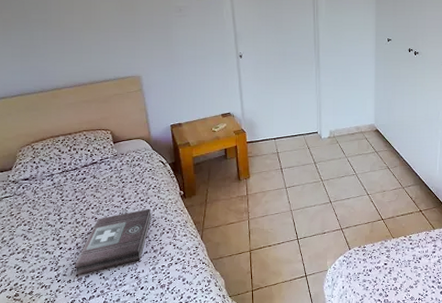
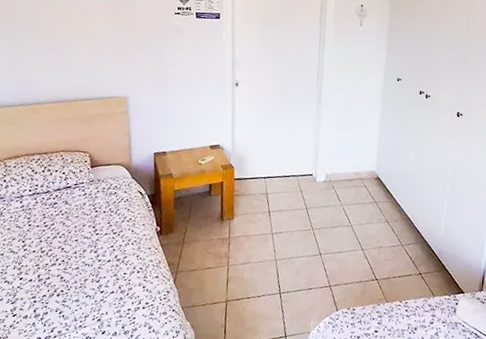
first aid kit: present [75,208,151,275] -> none [34,243,123,311]

